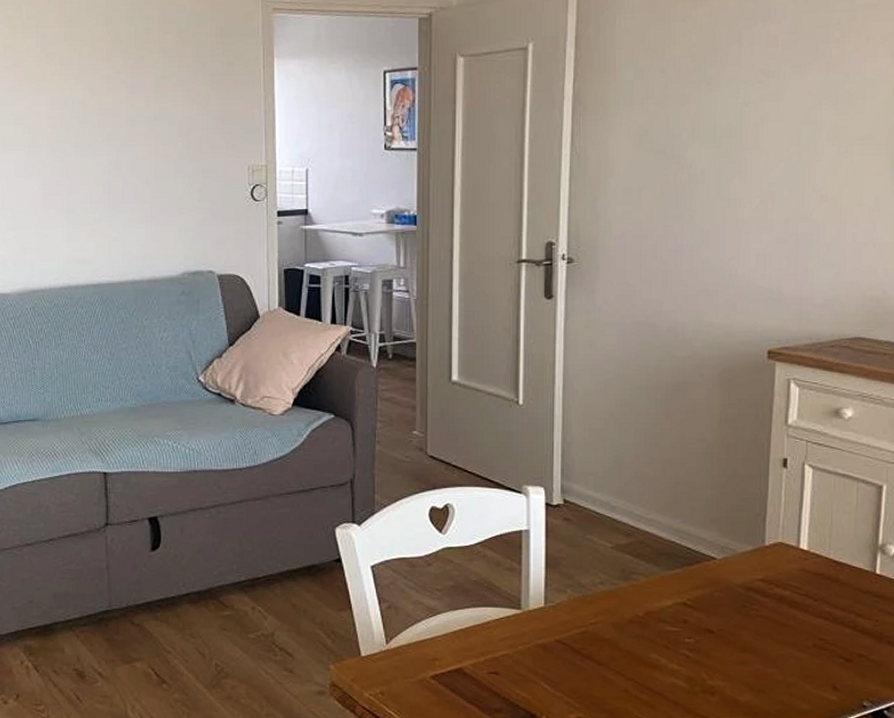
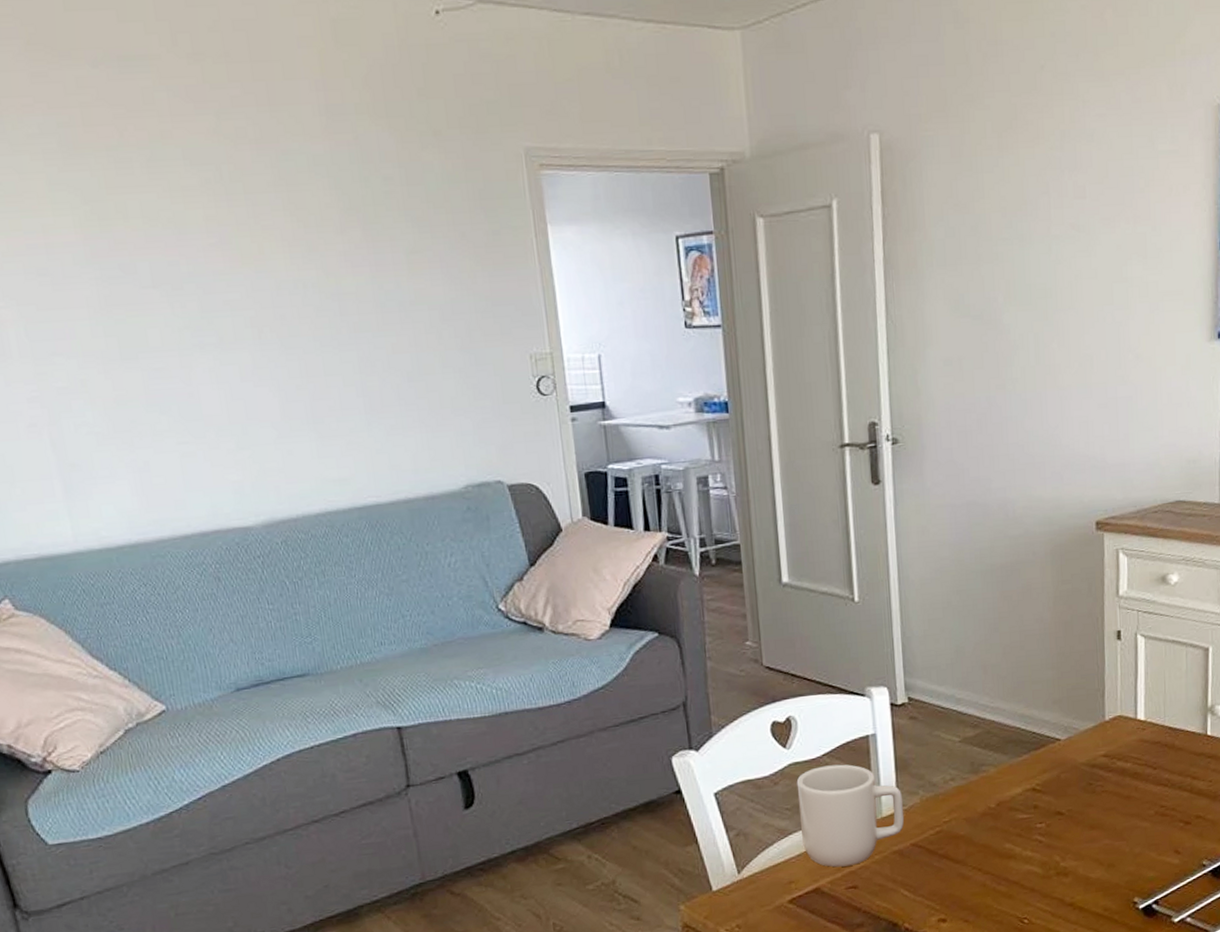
mug: none [449,554,551,652] -> present [796,764,905,868]

